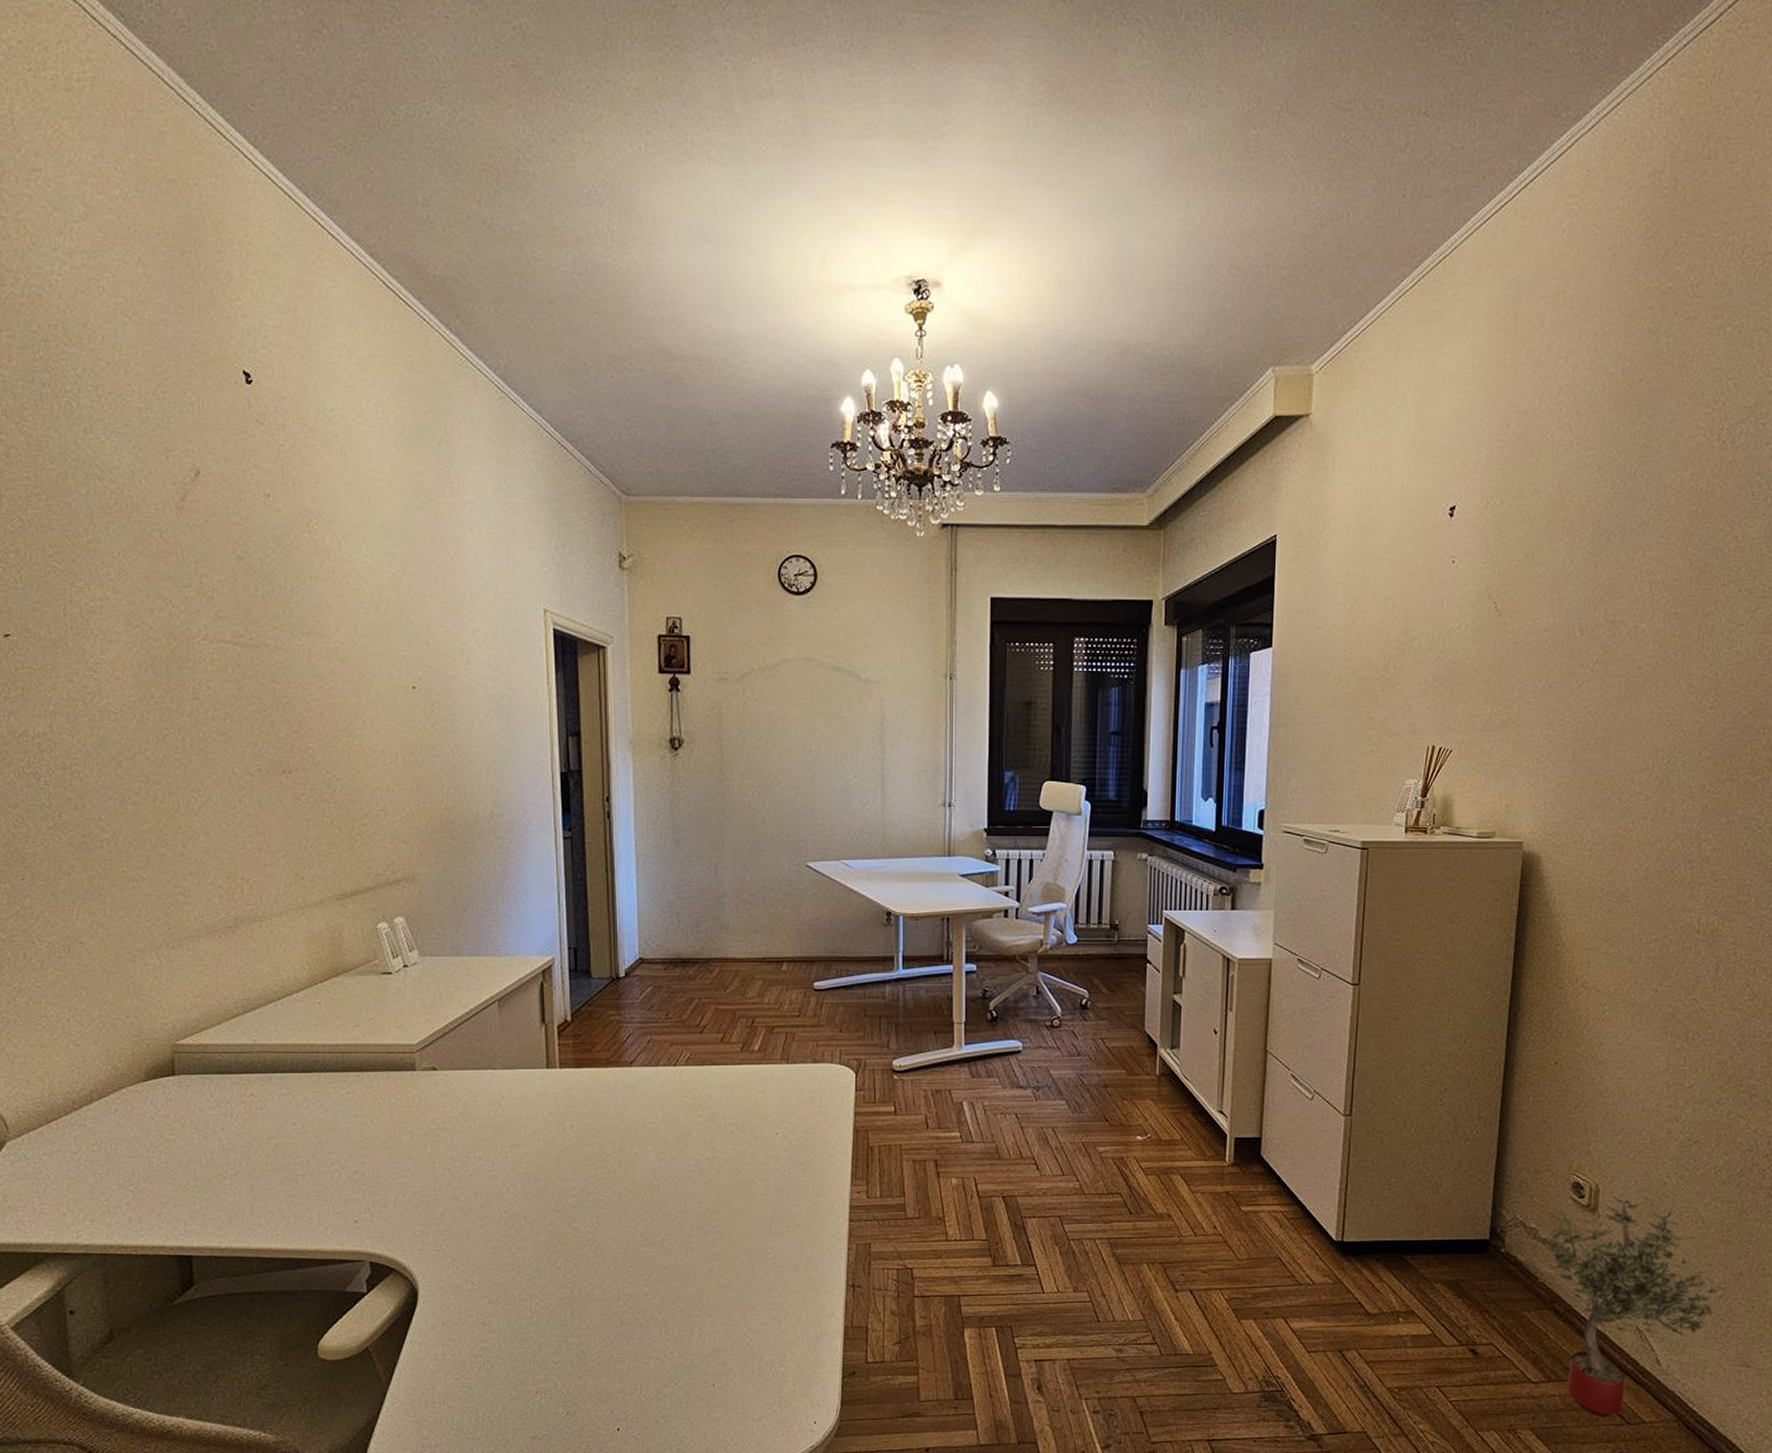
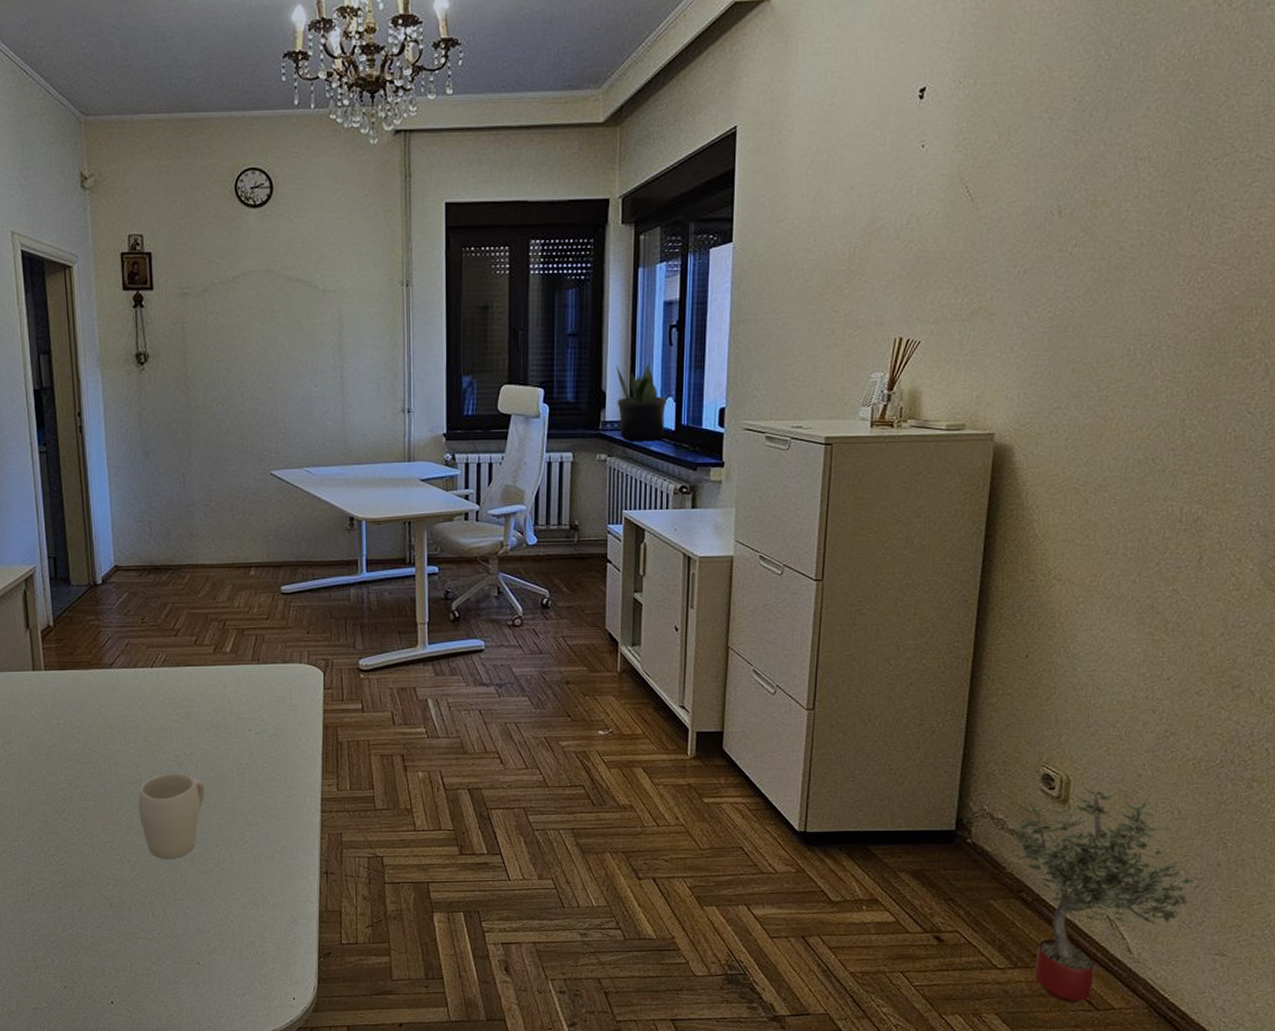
mug: none [655,1178,727,1271] -> present [138,772,205,858]
planter: none [1158,764,1207,842] -> present [616,364,666,442]

